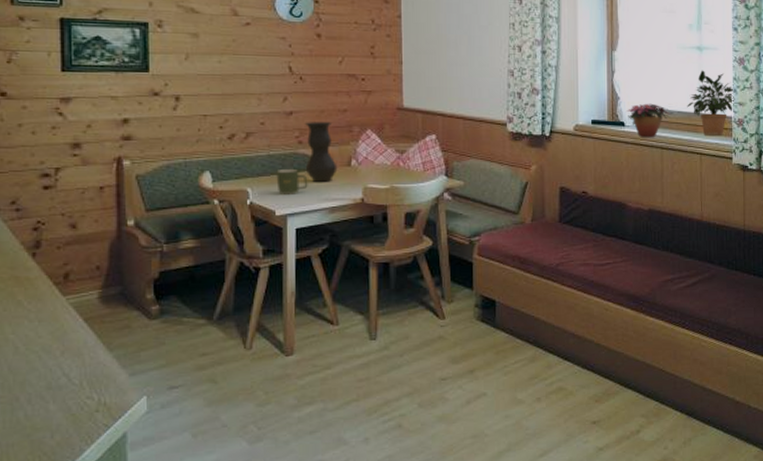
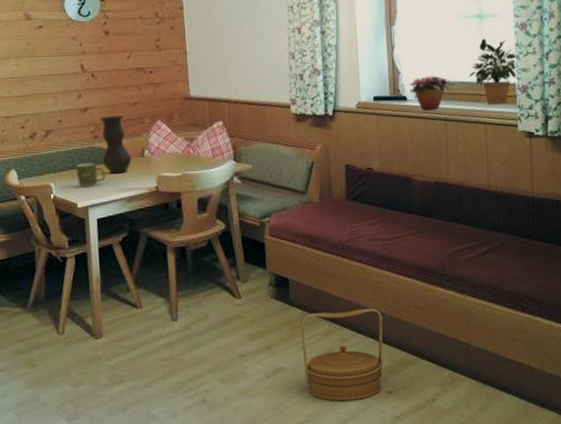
basket: none [505,334,591,431] -> present [300,307,383,402]

